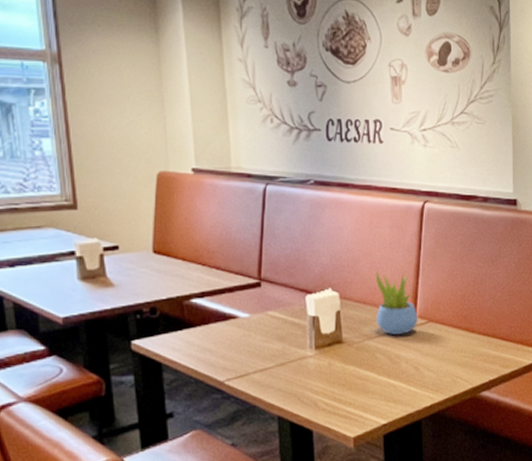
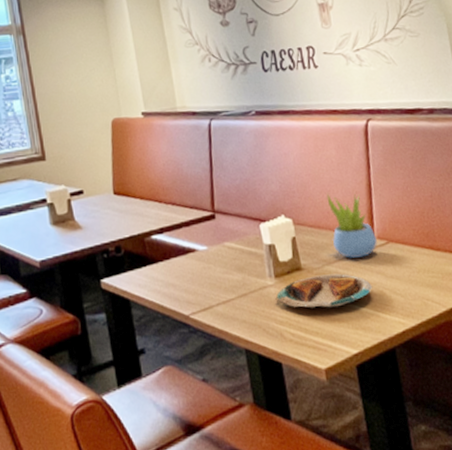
plate: none [313,348,409,381] -> present [275,273,373,308]

